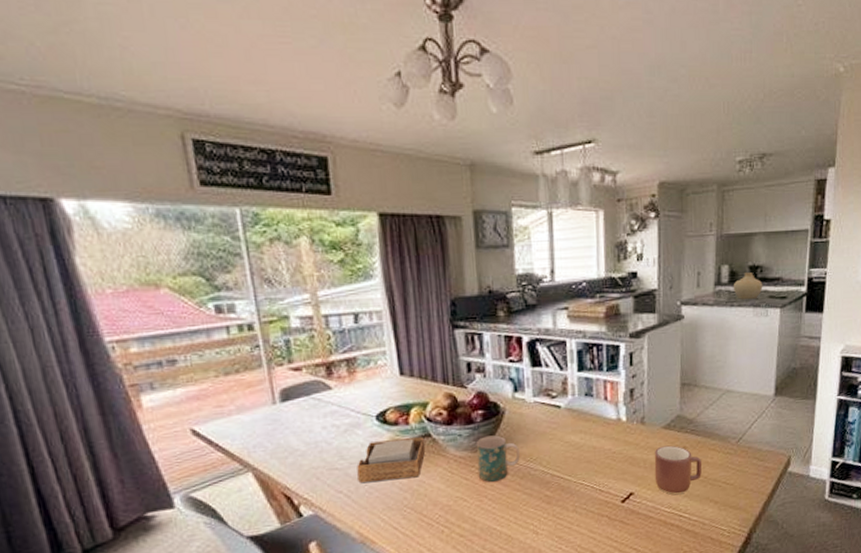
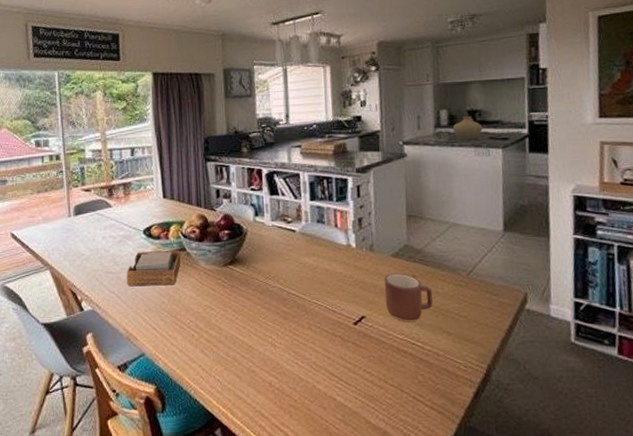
mug: present [476,435,520,482] -> none [222,253,260,294]

